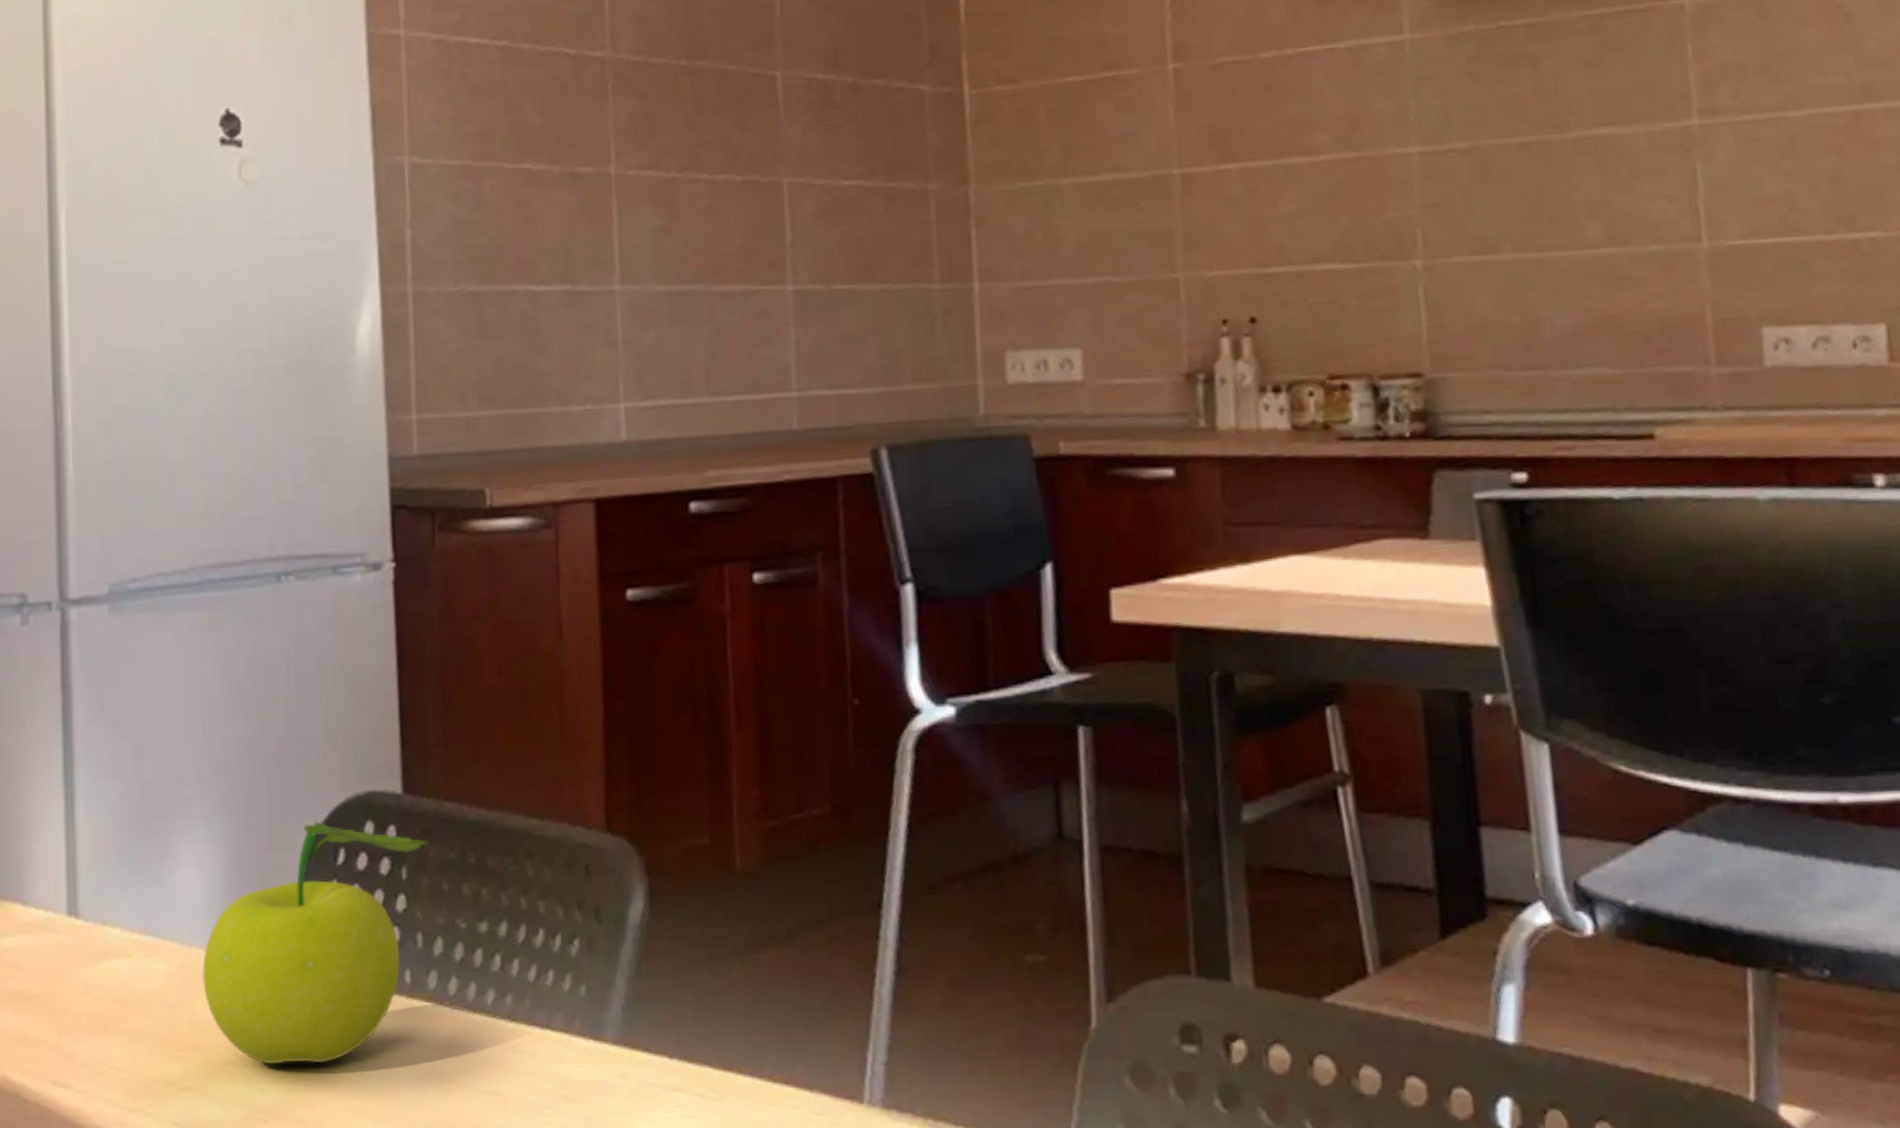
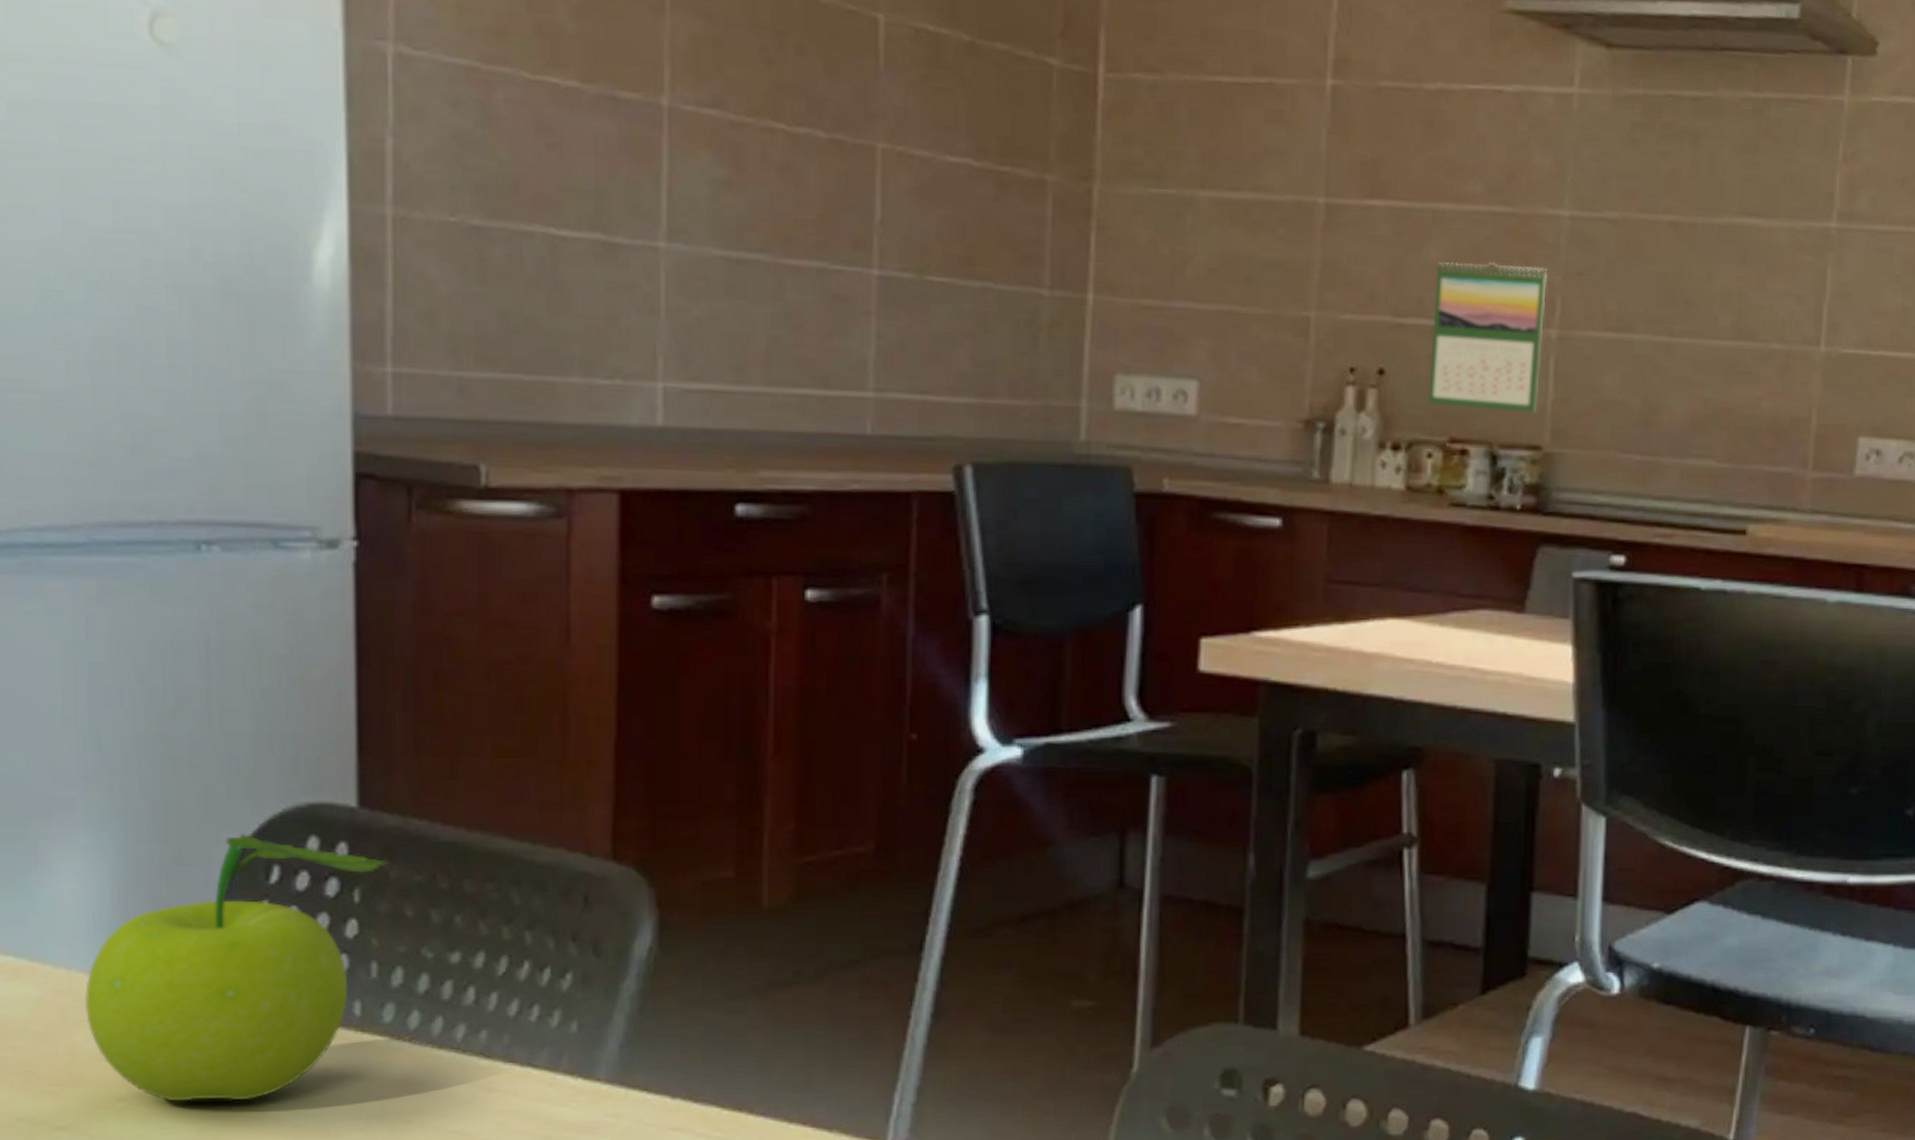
calendar: none [1294,203,1412,346] -> present [1427,261,1547,414]

